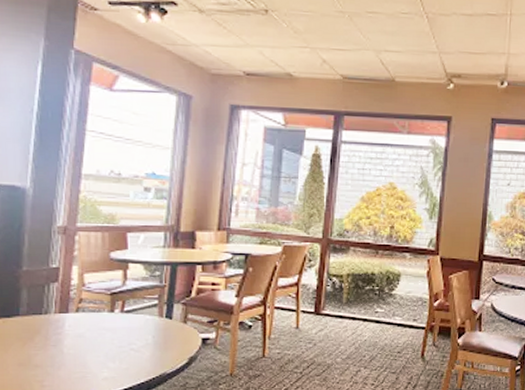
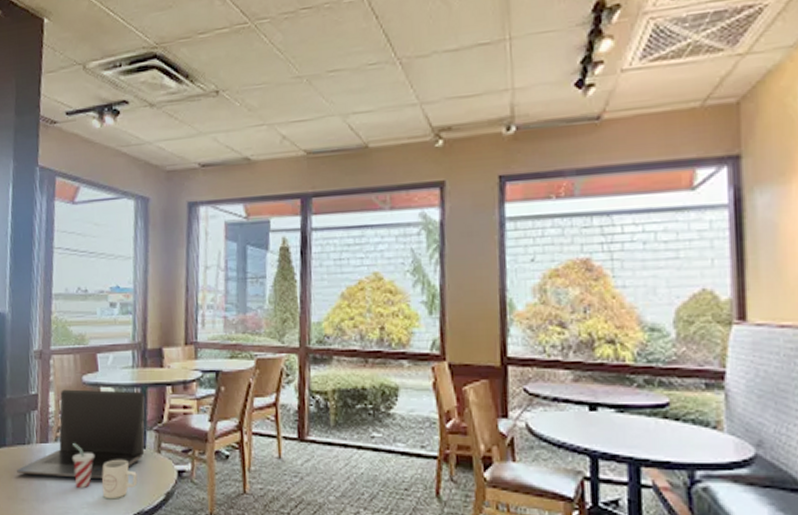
laptop computer: none [31,264,174,345] -> present [17,389,145,478]
beverage cup: none [94,313,118,354] -> present [72,442,94,488]
mug: none [124,328,162,364] -> present [101,459,138,499]

